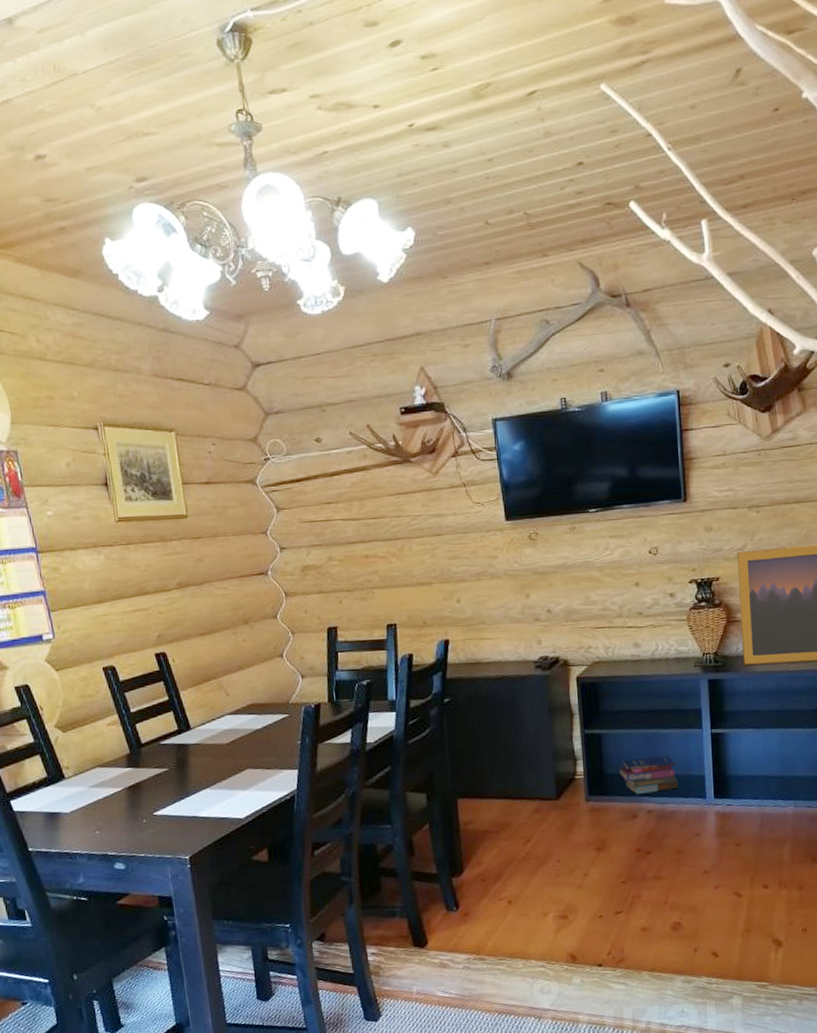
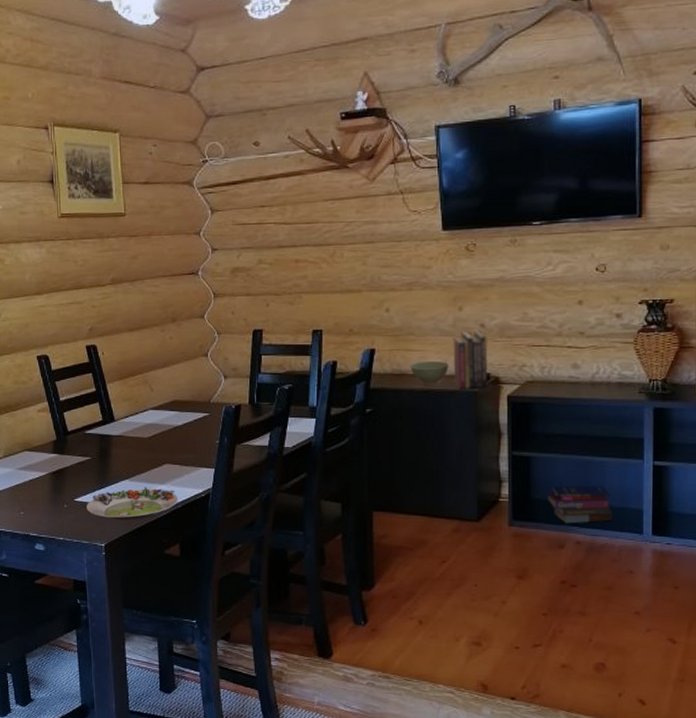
salad plate: none [167,794,263,830] -> present [86,487,178,520]
bowl: none [483,648,520,672] -> present [410,361,449,385]
books: none [522,616,558,673] -> present [453,330,488,389]

